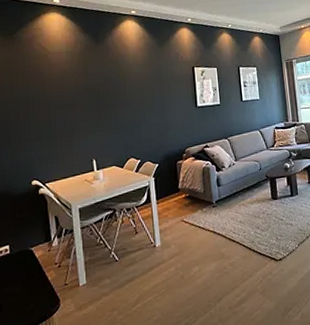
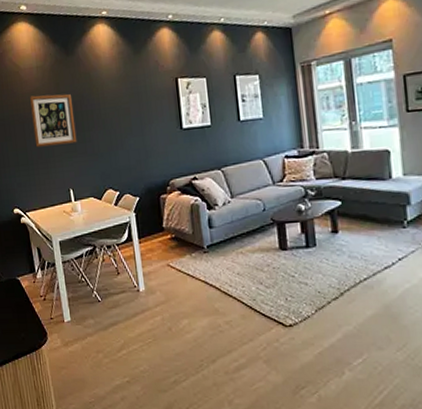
wall art: none [56,76,103,123] -> present [29,94,77,148]

